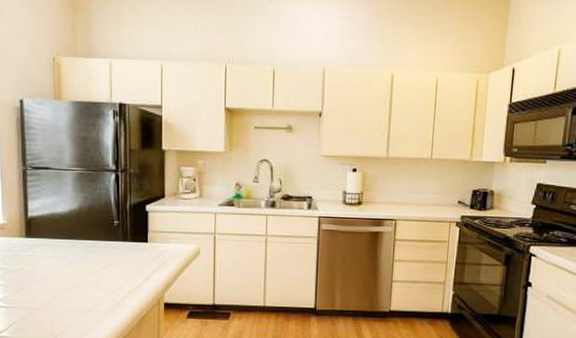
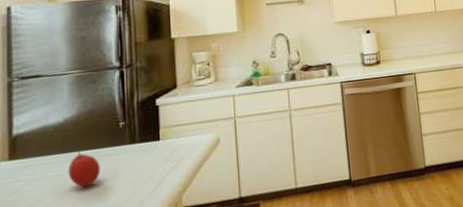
fruit: none [72,240,98,271] -> present [68,152,101,187]

